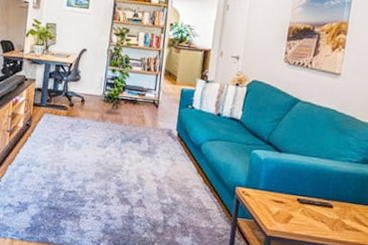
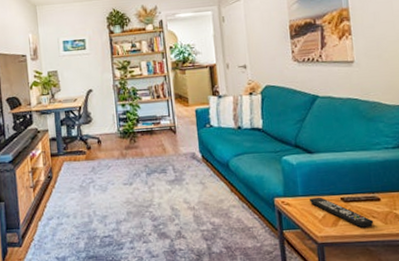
remote control: none [267,193,322,230] -> present [309,197,374,228]

